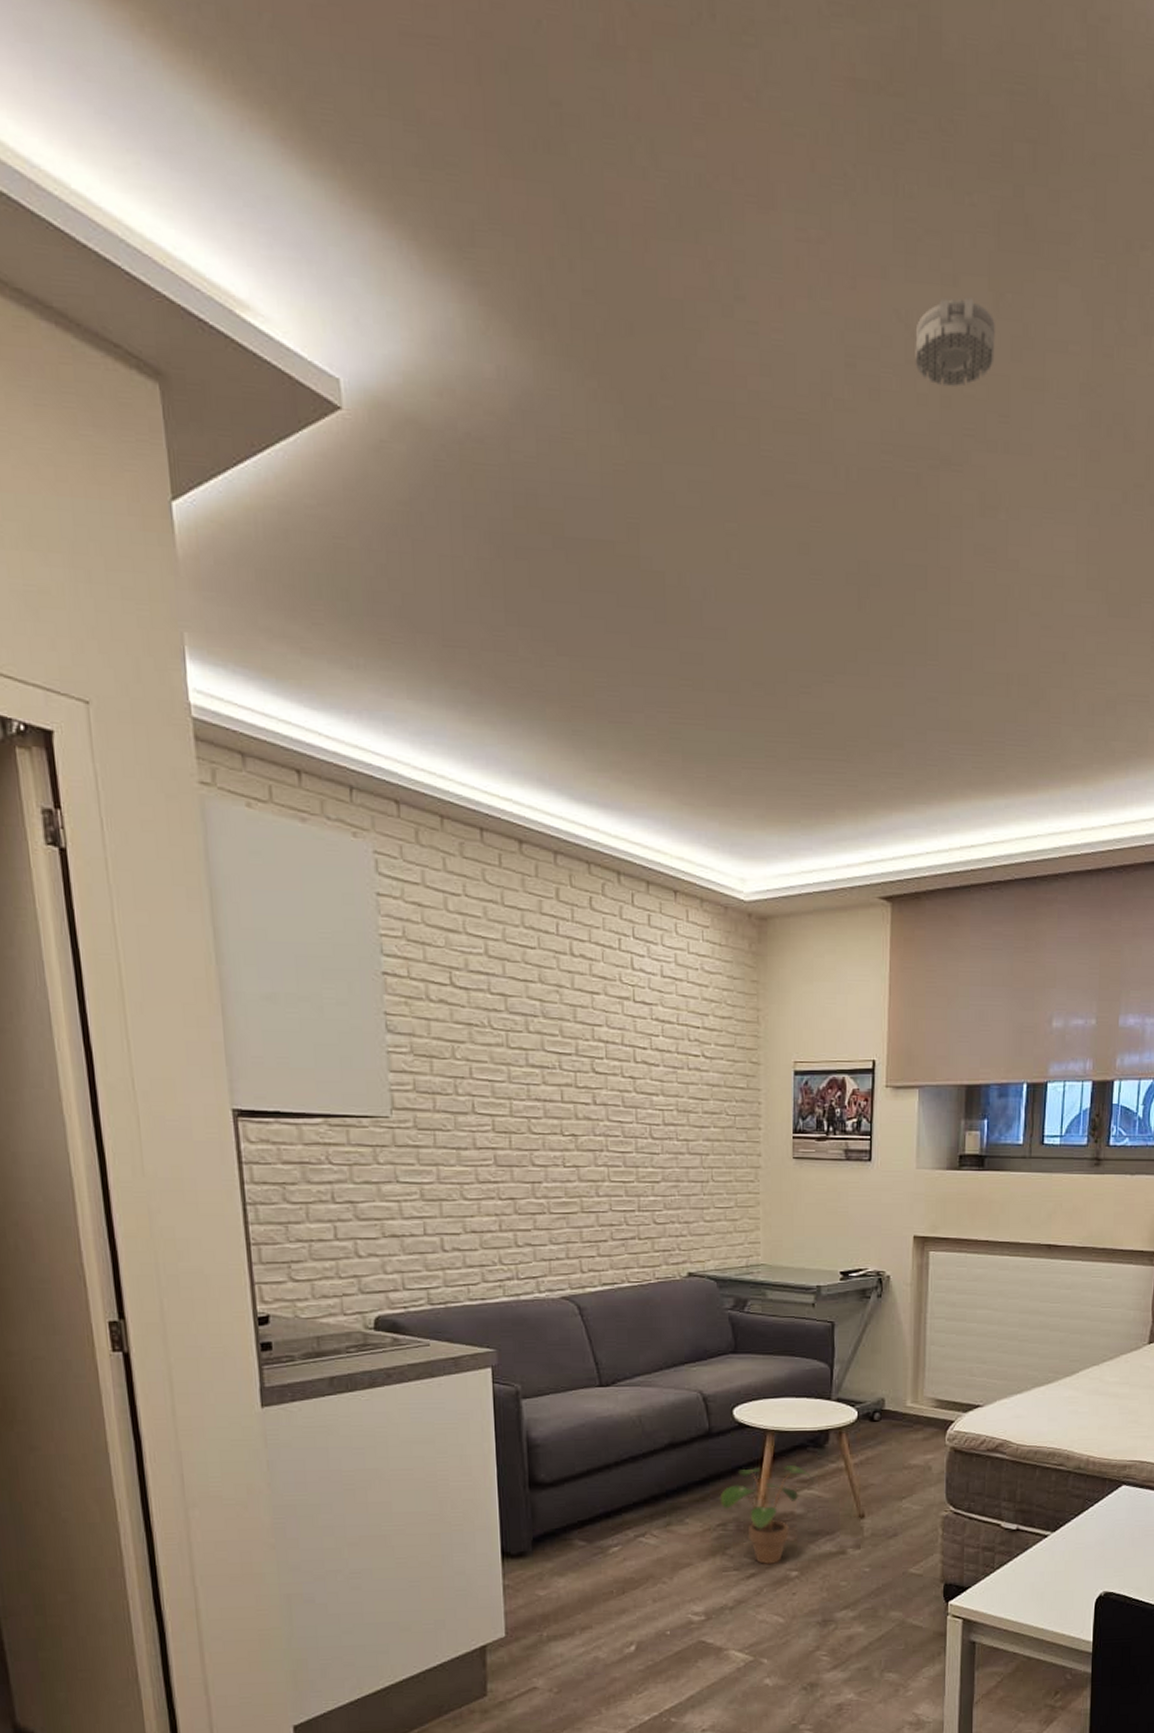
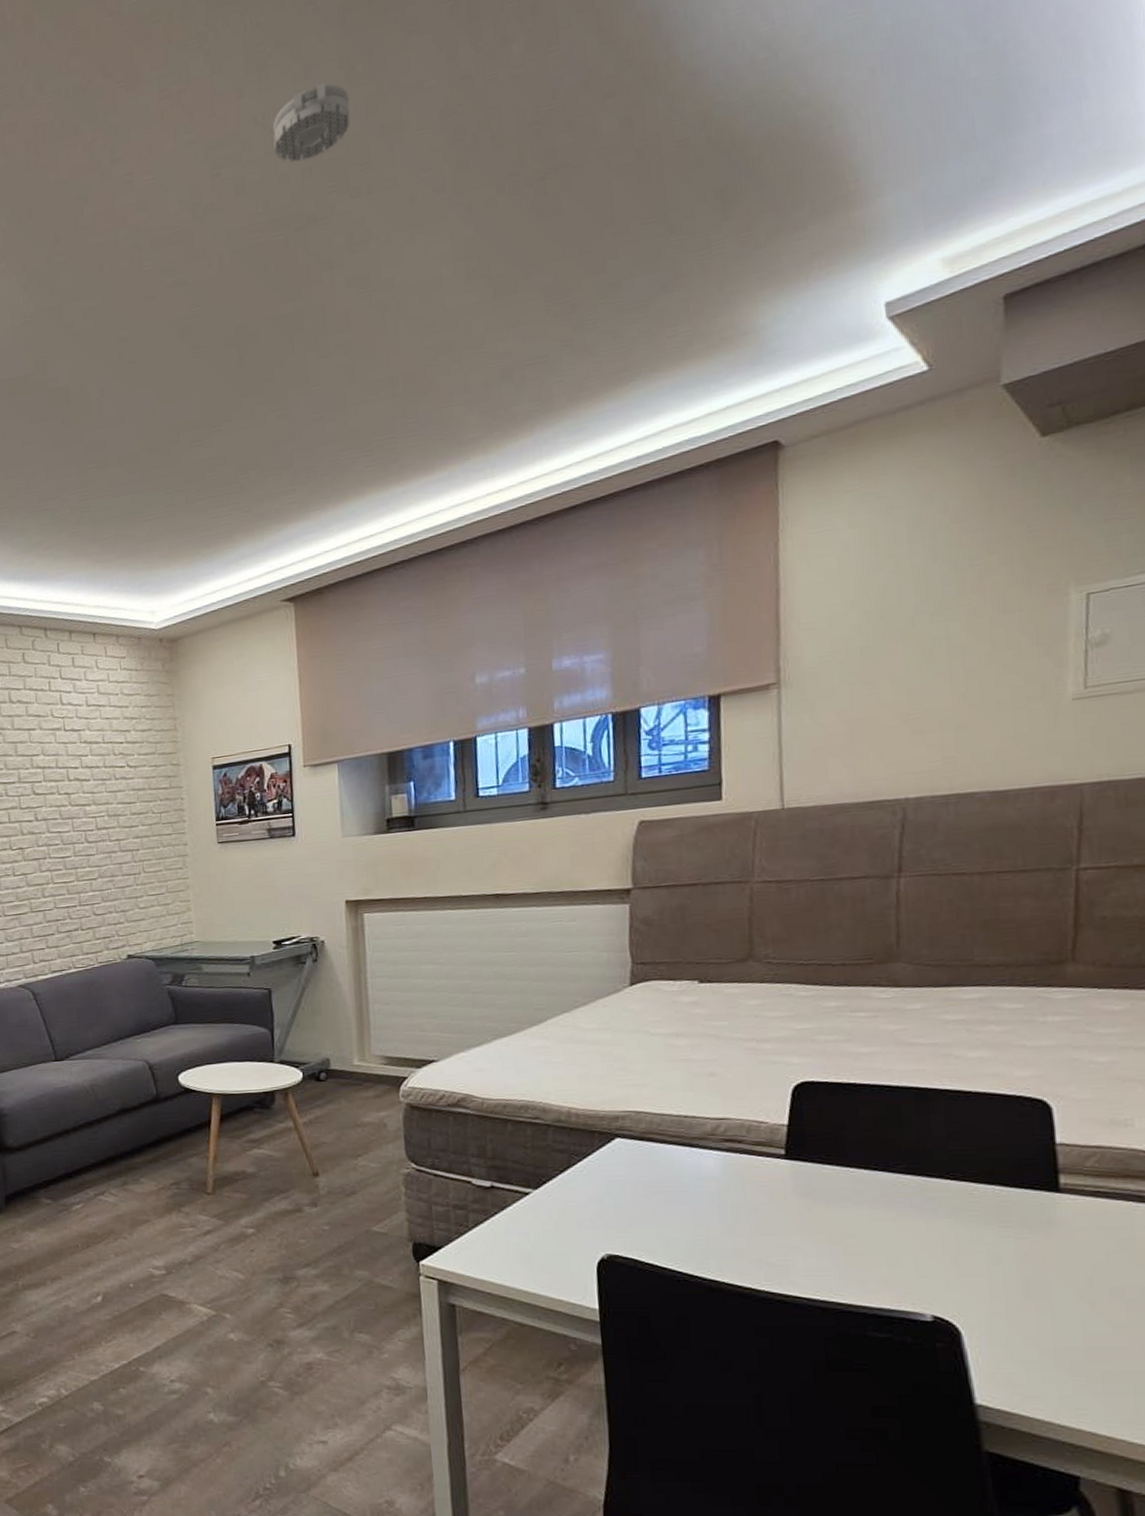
potted plant: present [719,1465,815,1565] -> none [171,1126,265,1222]

